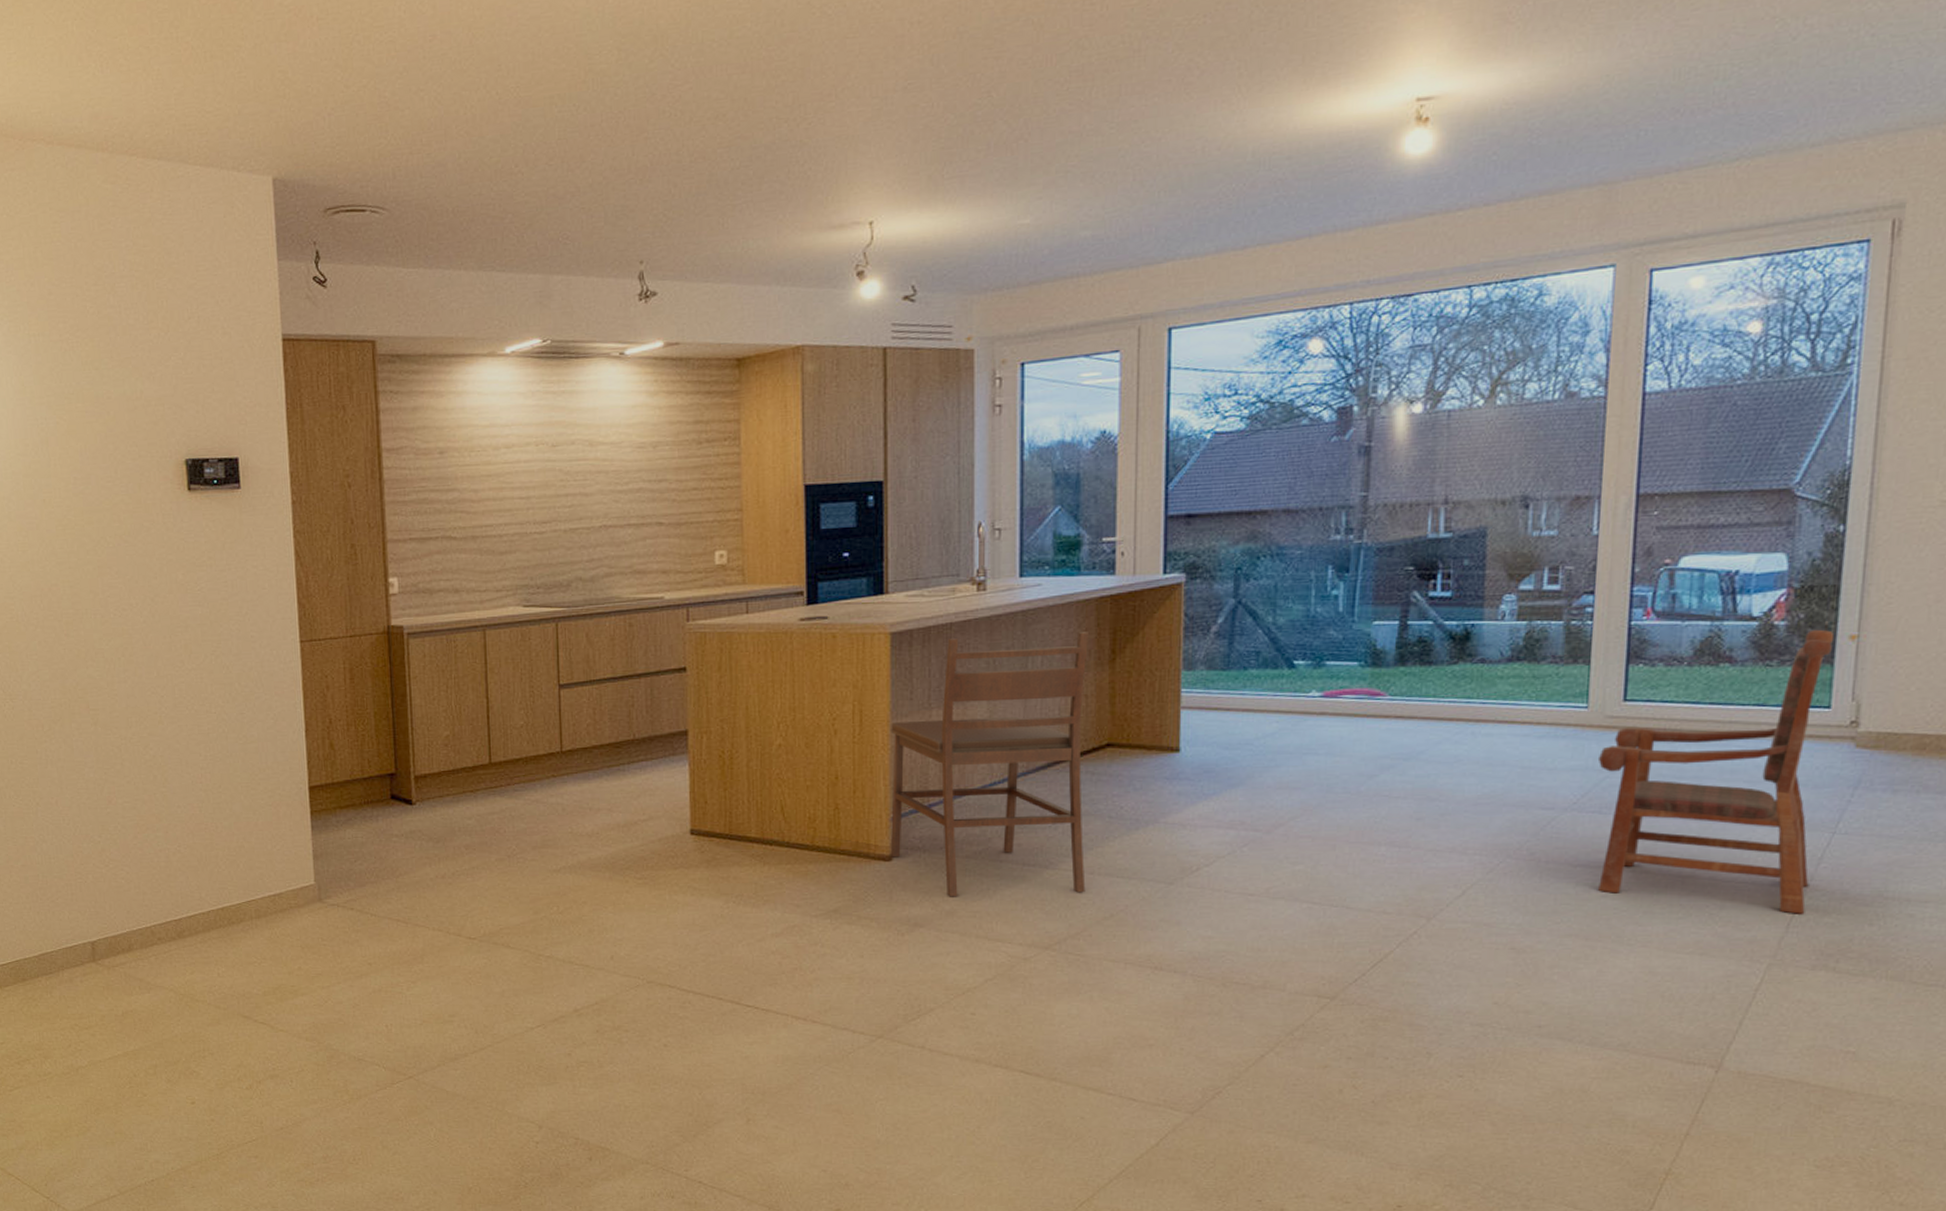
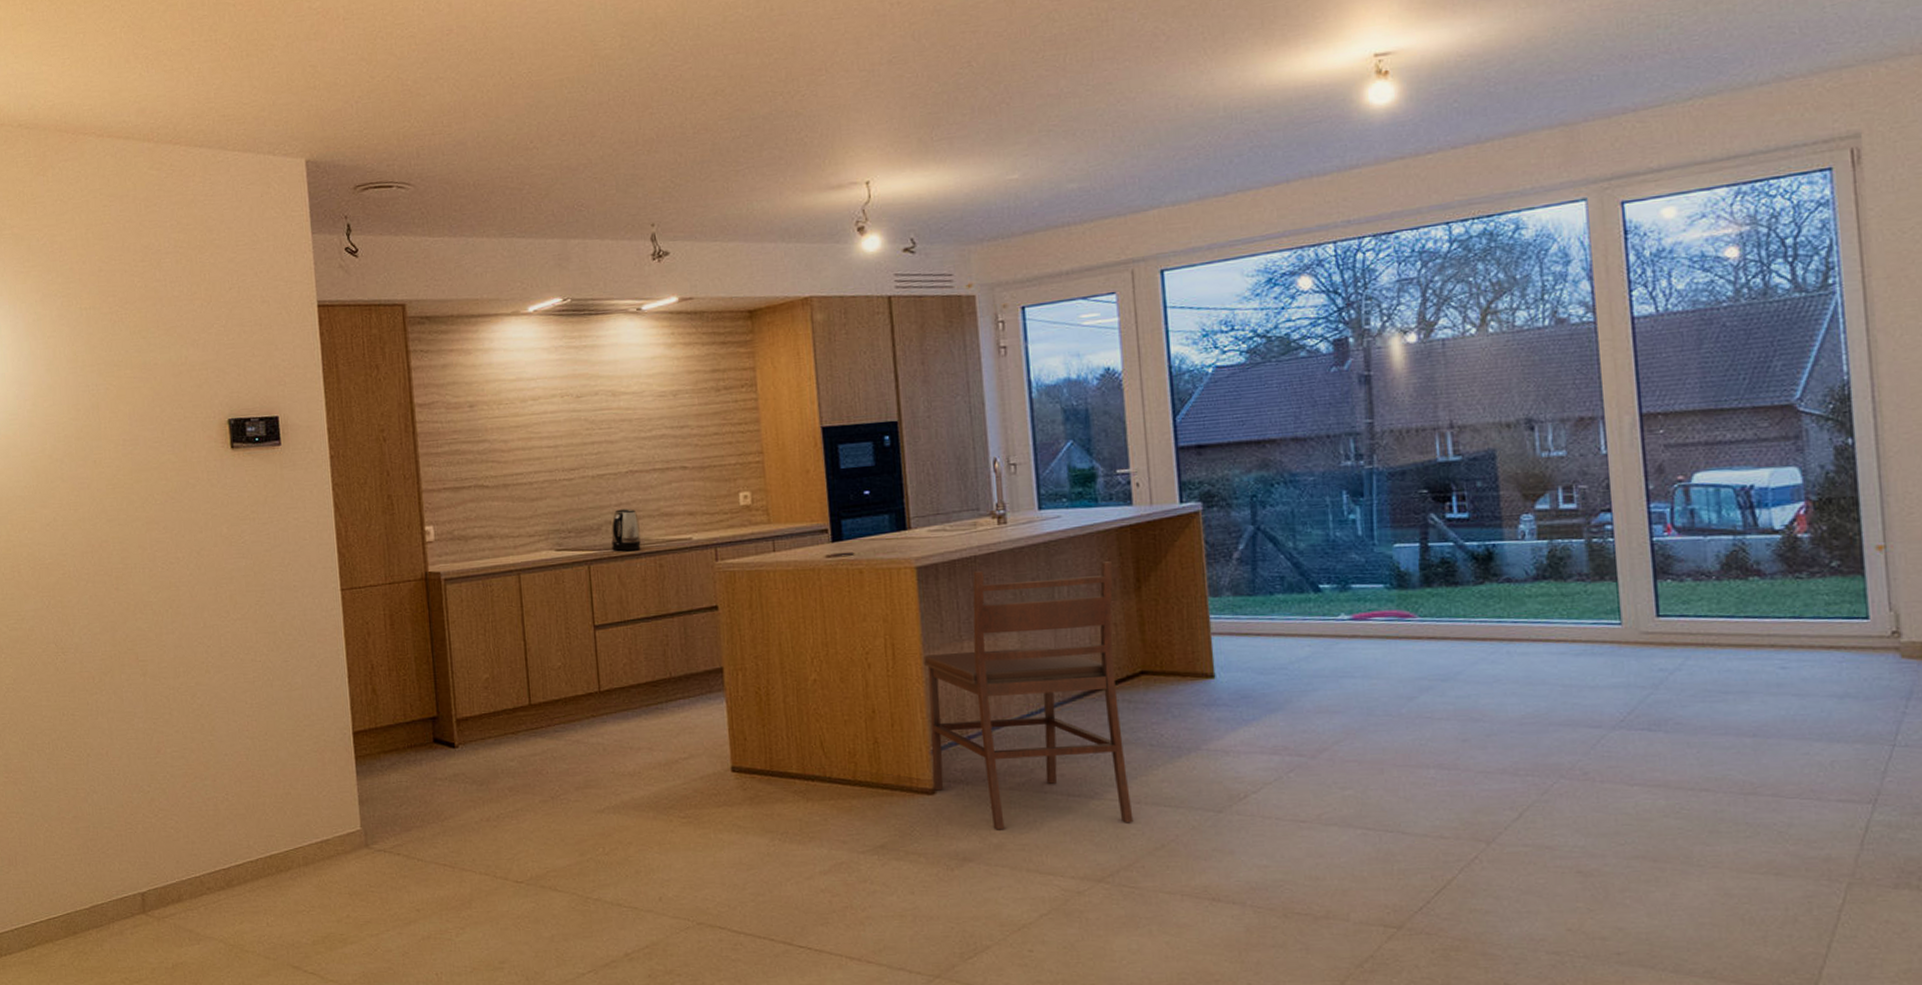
kettle: none [581,564,611,609] -> present [611,508,641,552]
armchair: present [1597,629,1833,914] -> none [1638,540,1878,830]

